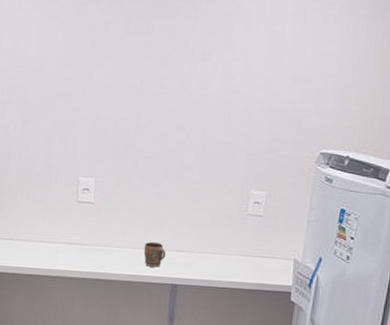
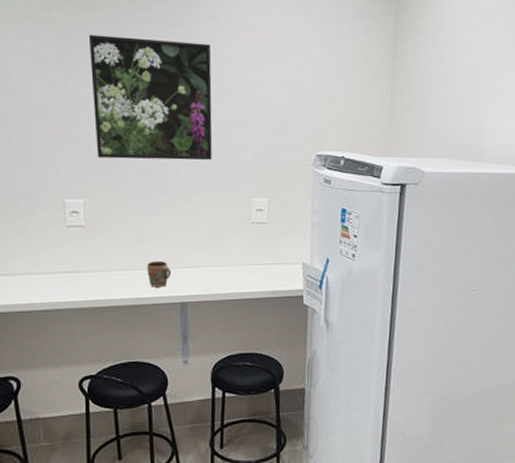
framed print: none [111,28,228,151] -> present [88,35,213,161]

